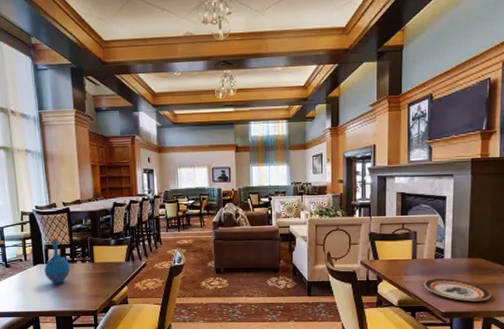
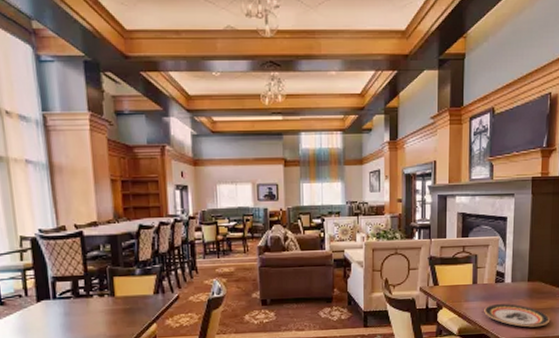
bottle: present [44,238,71,284] -> none [51,268,85,324]

